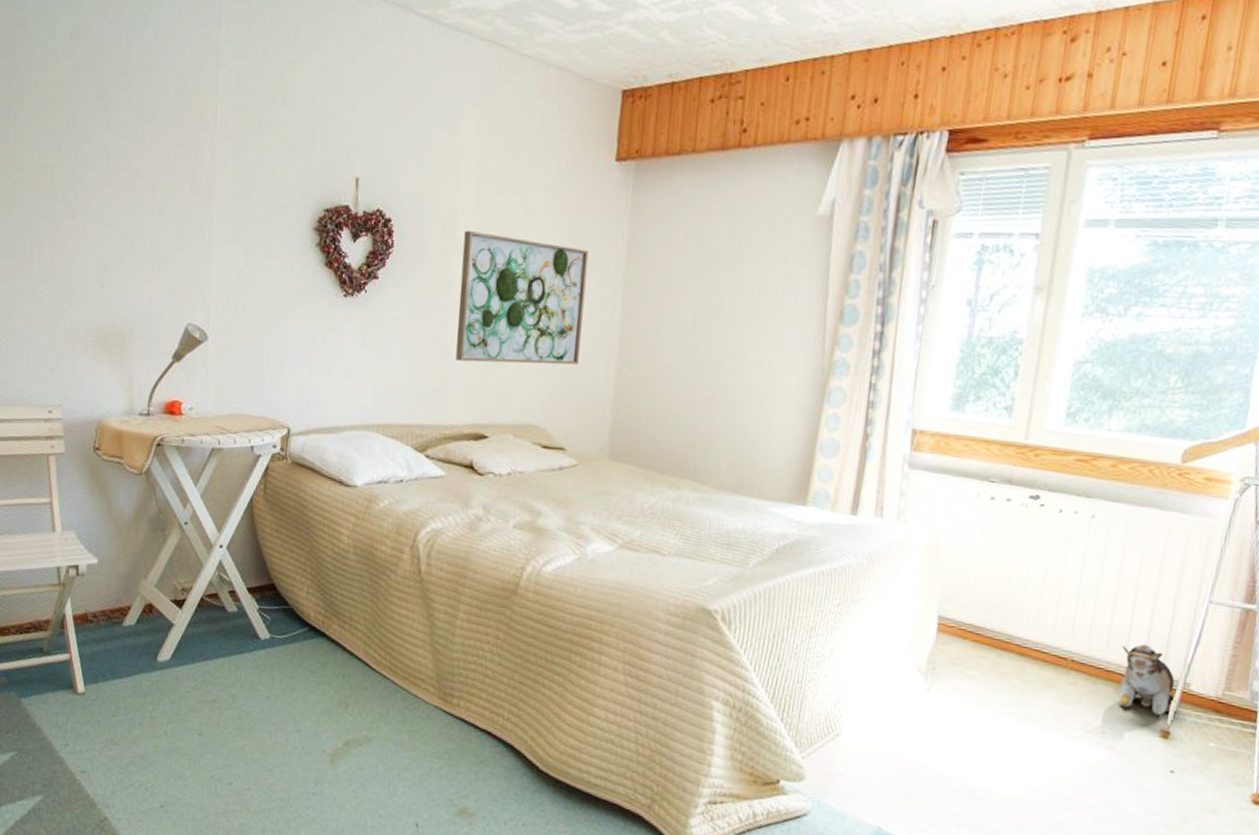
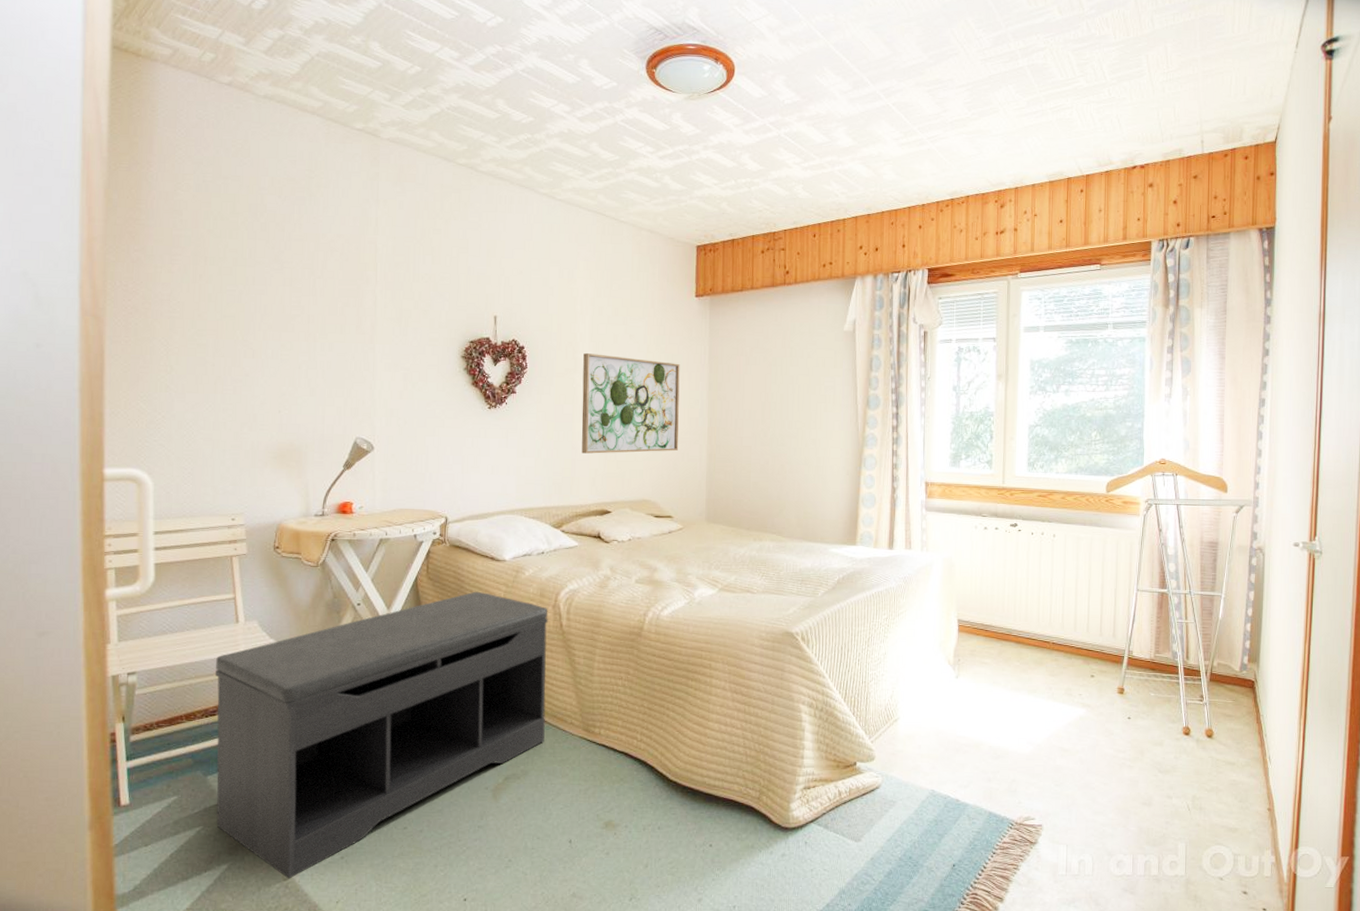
bench: none [29,520,404,821] -> present [214,591,548,879]
plush toy: present [1118,644,1176,715] -> none [1085,626,1125,677]

